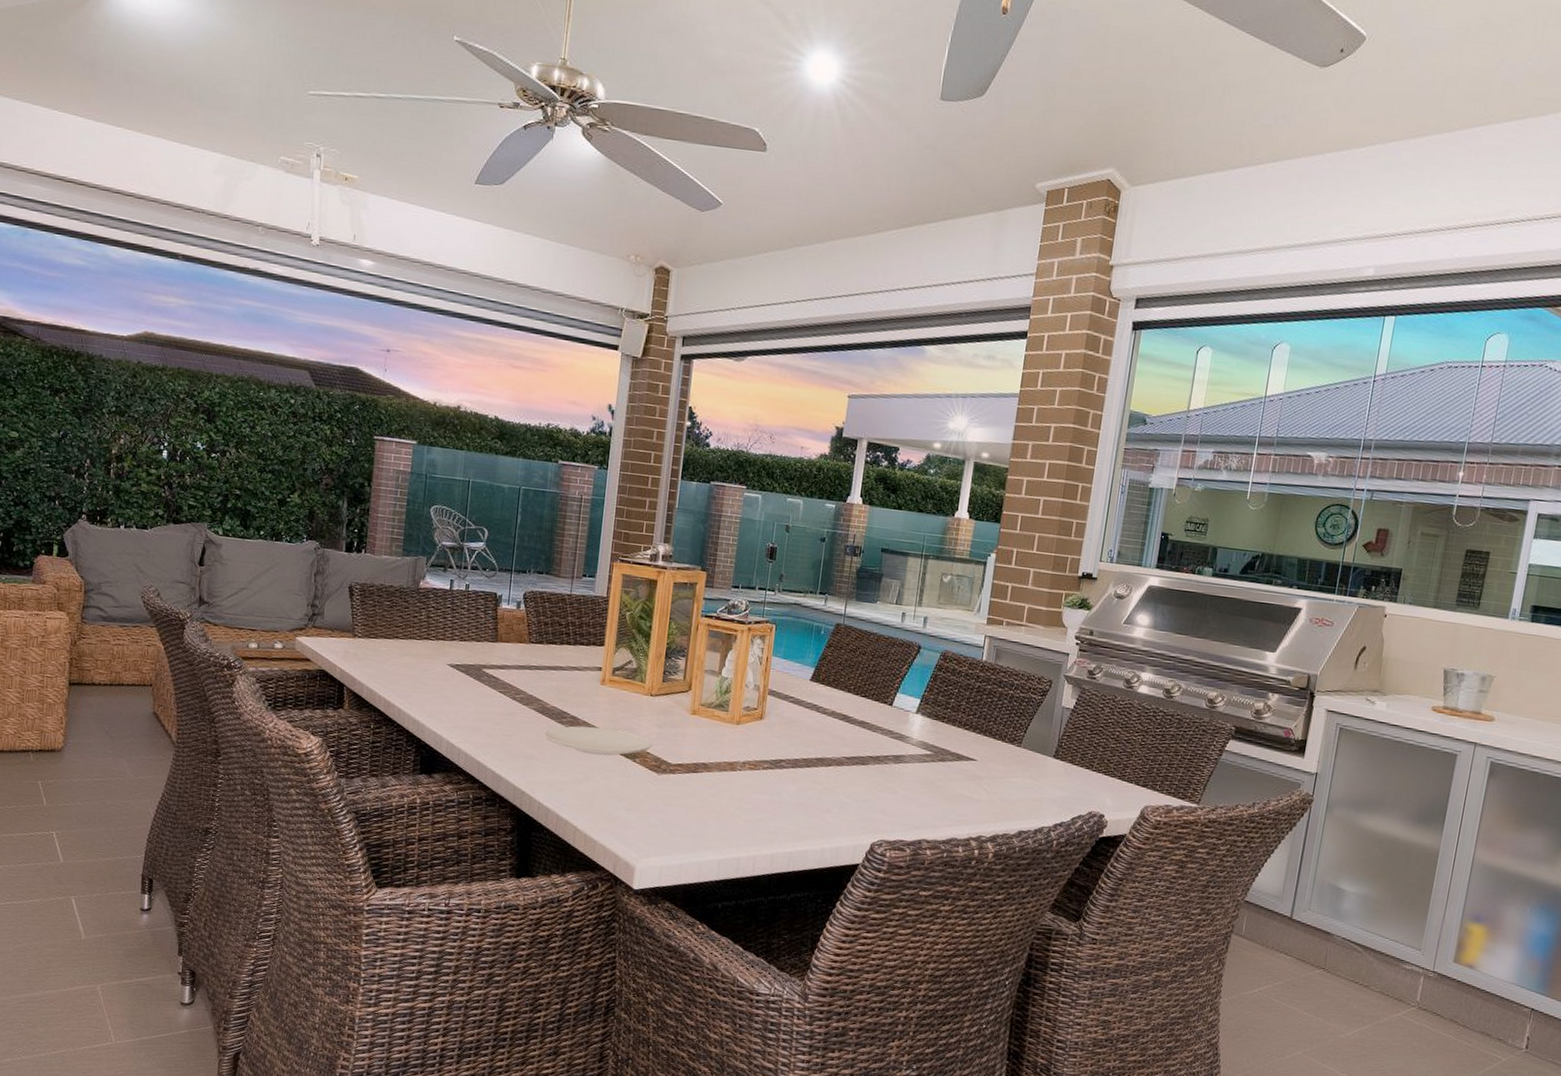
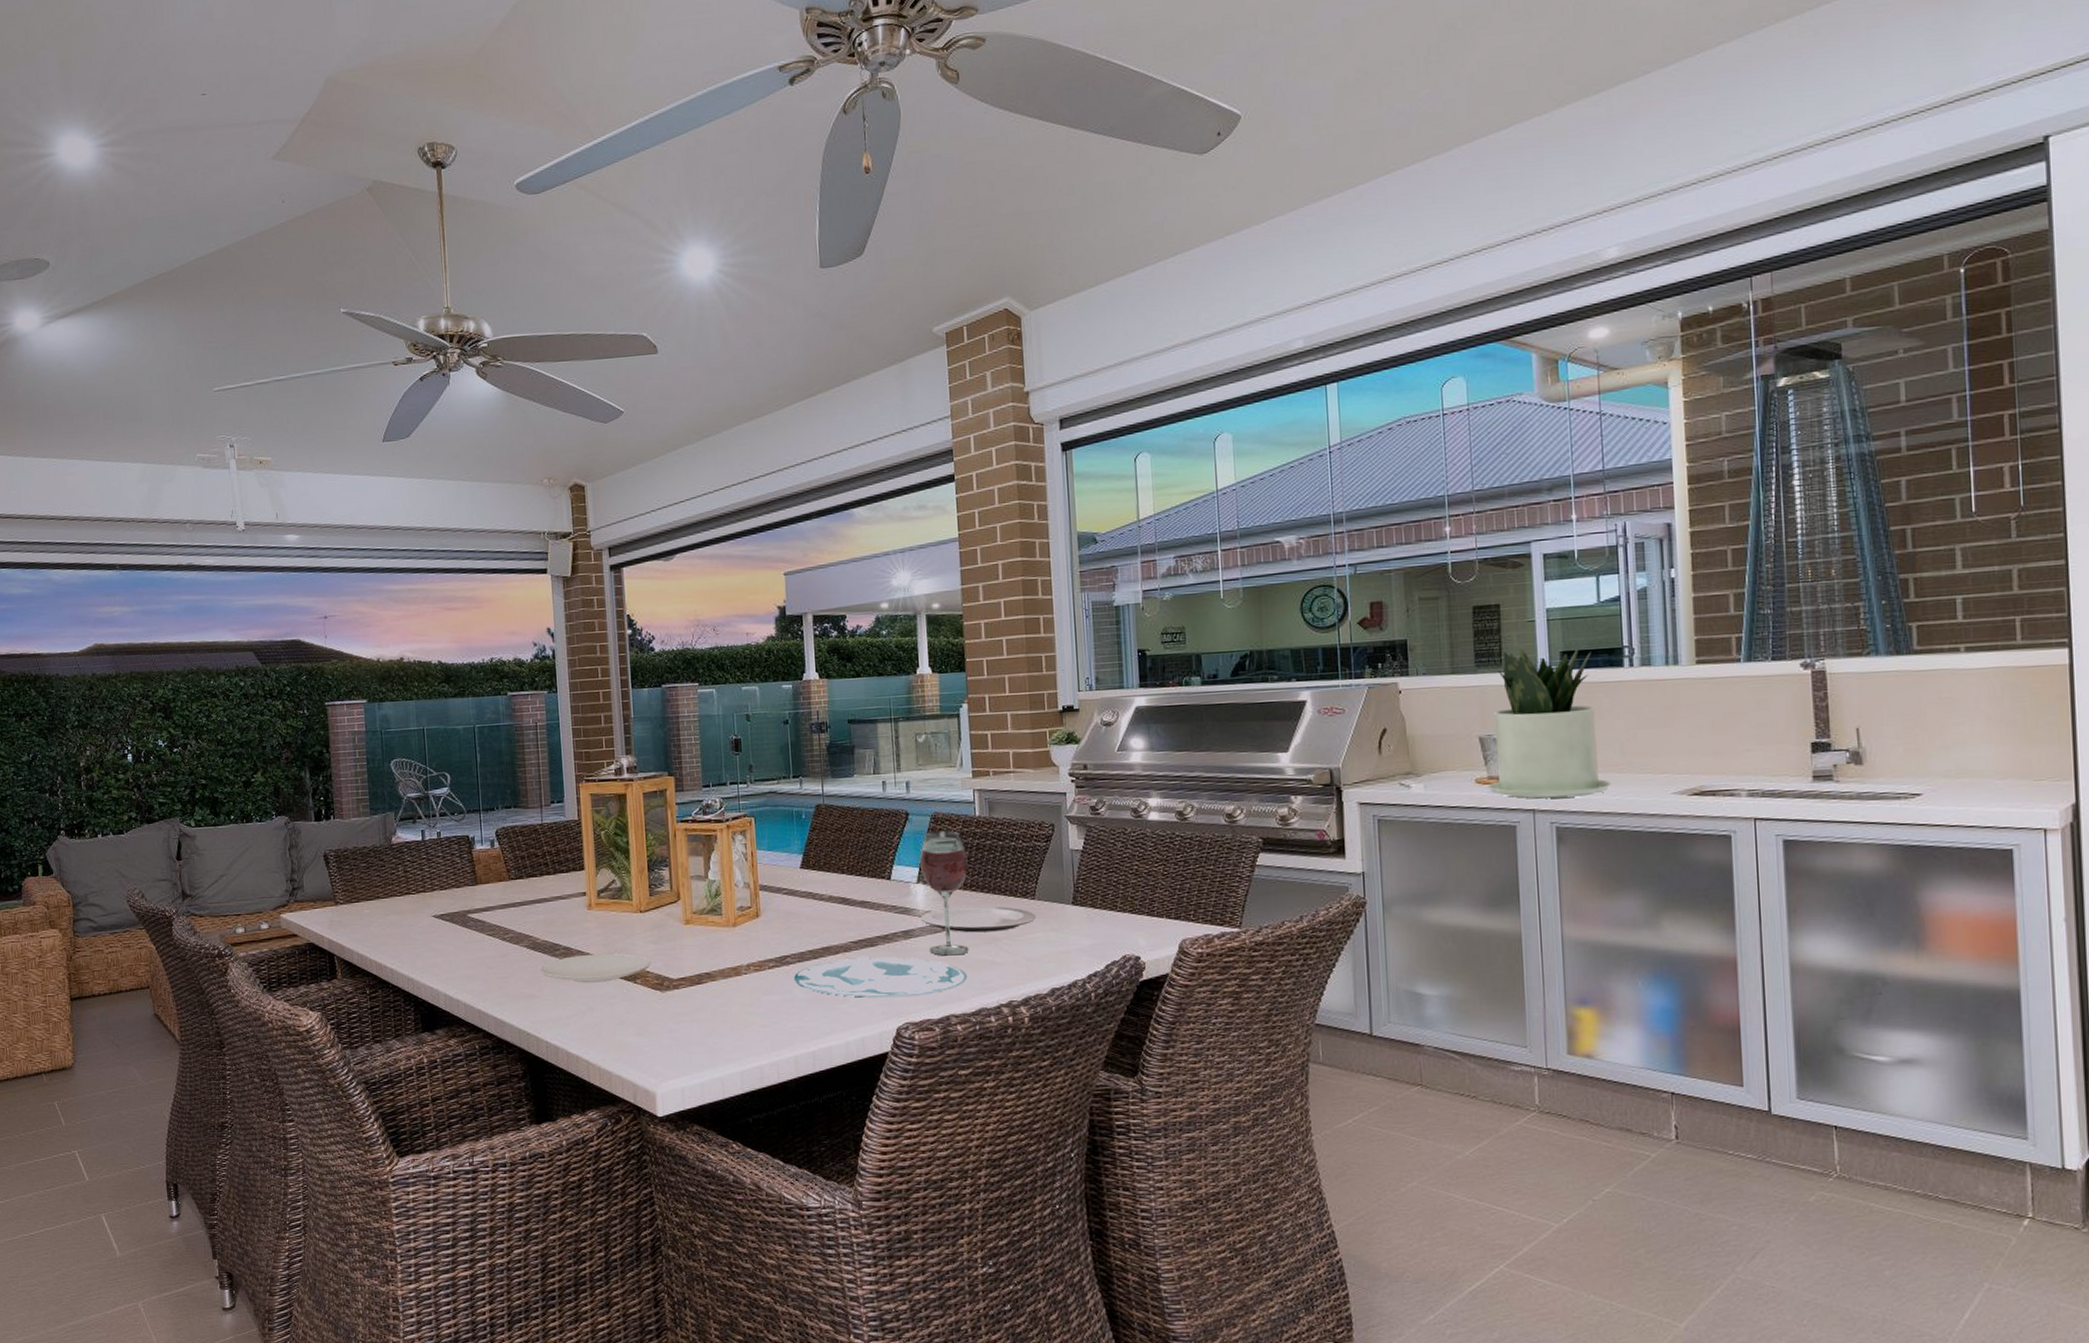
plate: none [784,772,945,817] -> present [793,956,967,998]
plate: none [912,741,1020,771] -> present [920,906,1037,933]
wineglass: none [914,667,967,786] -> present [920,830,969,956]
planter: none [1441,596,1558,739] -> present [1488,644,1611,799]

